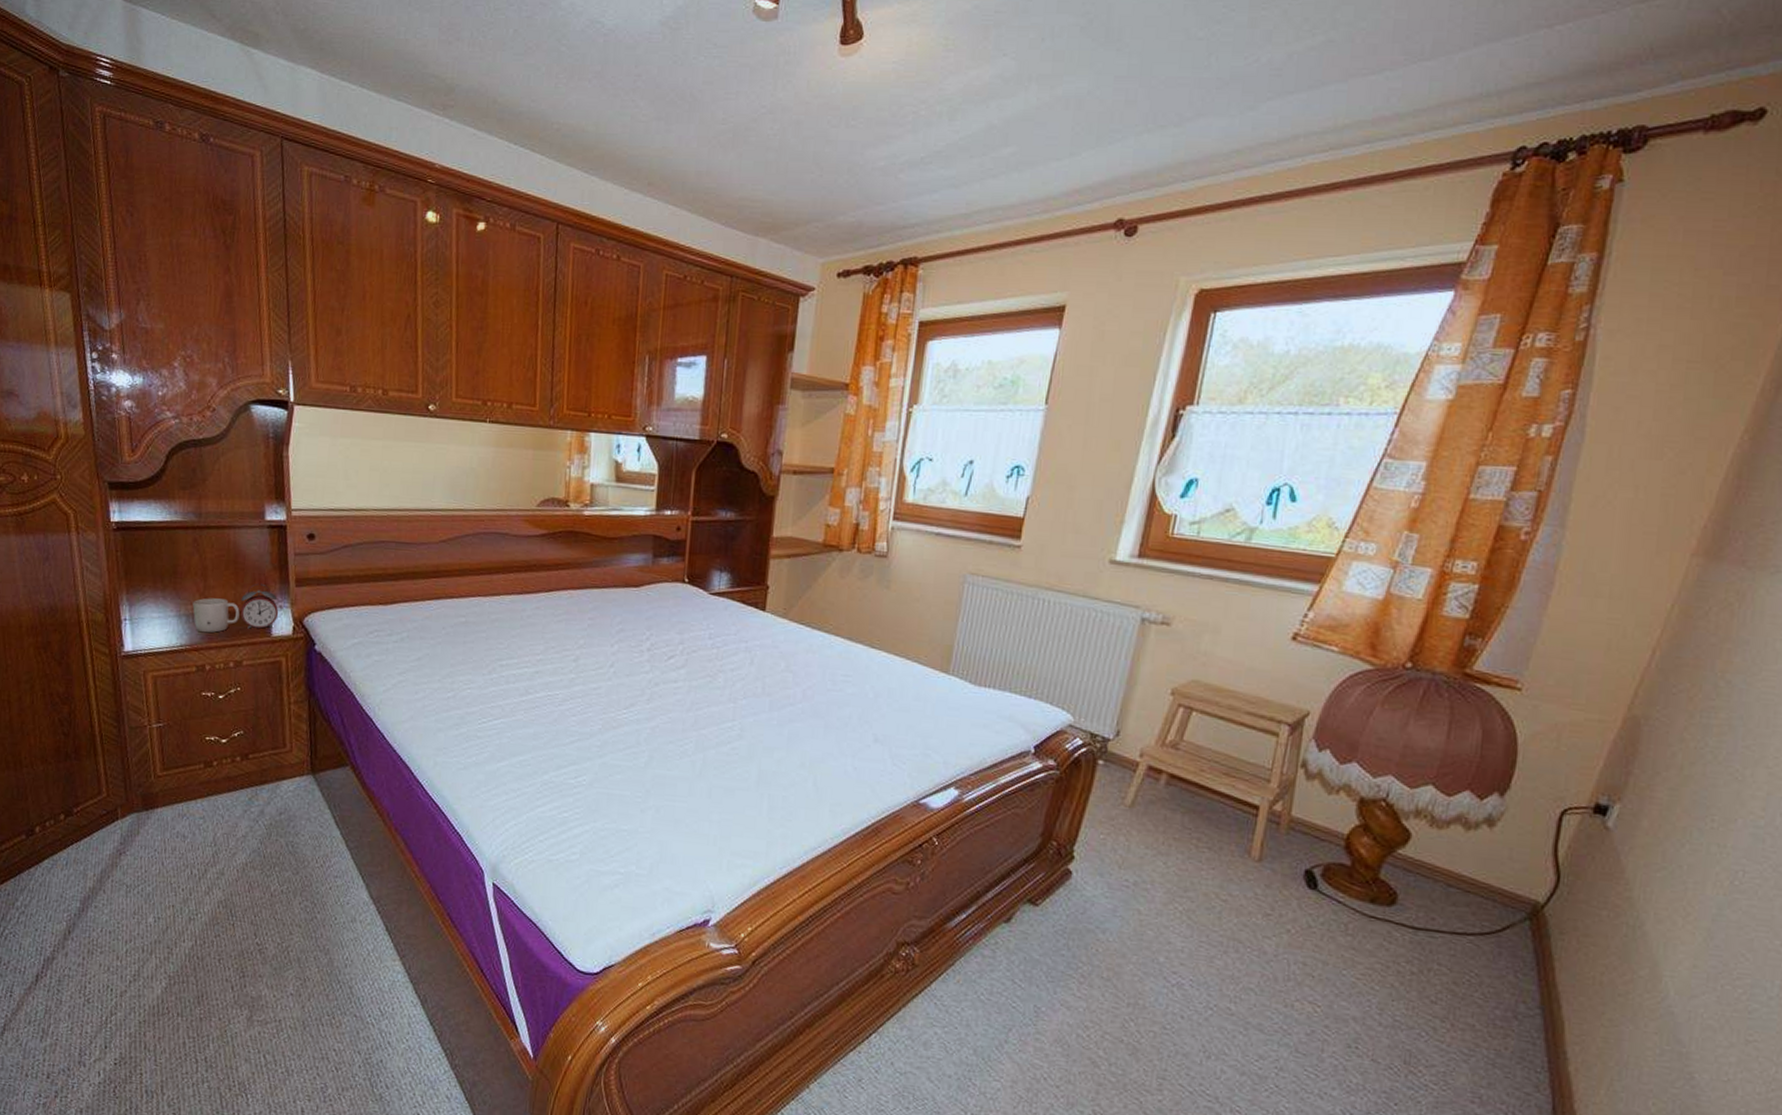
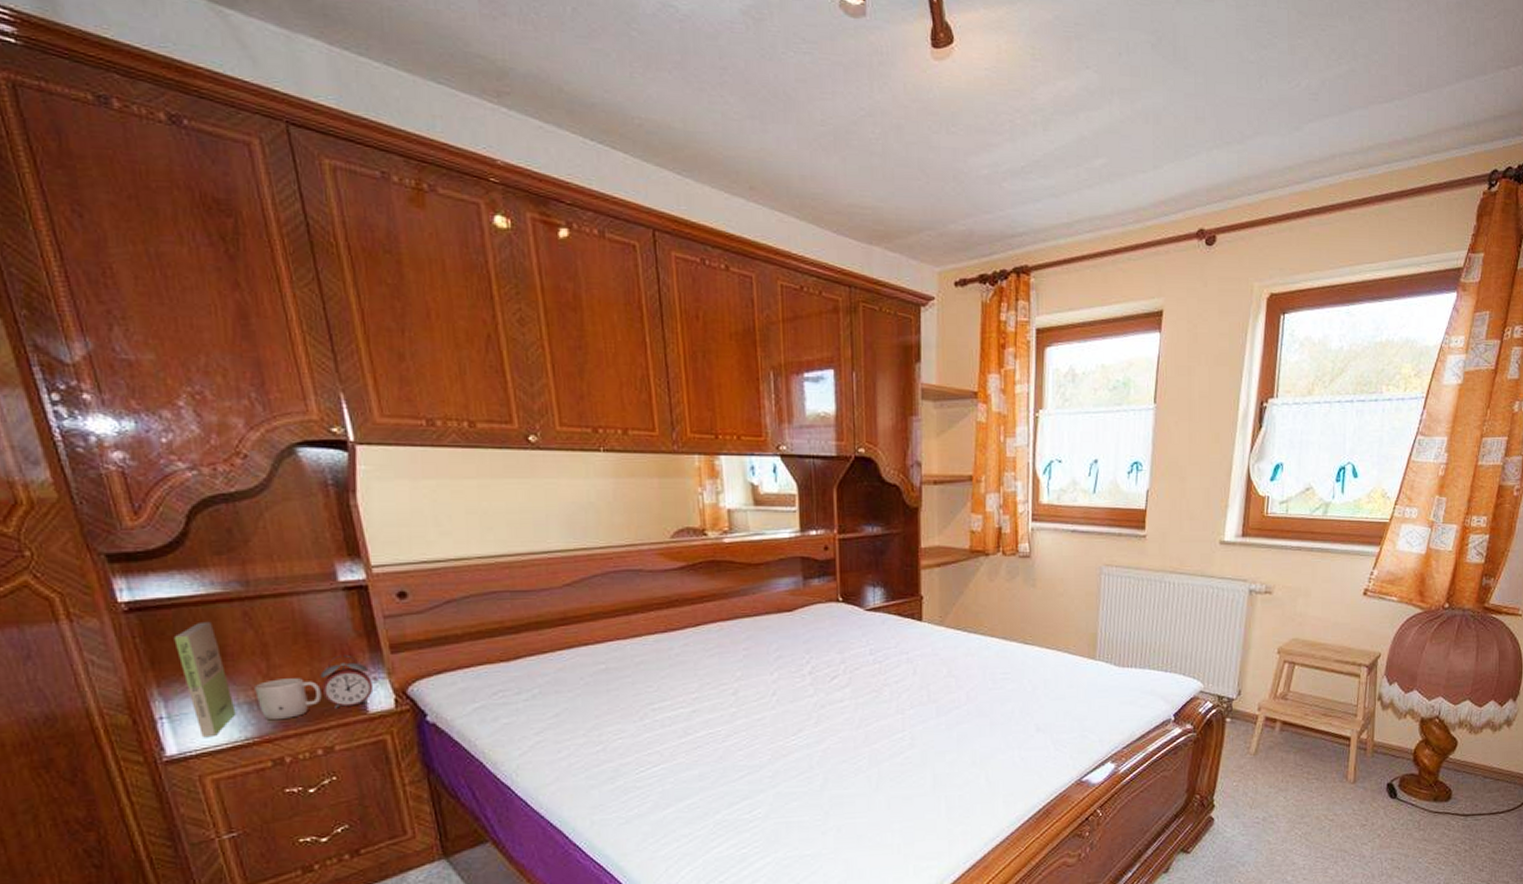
book: none [143,543,177,641] -> present [173,621,236,738]

